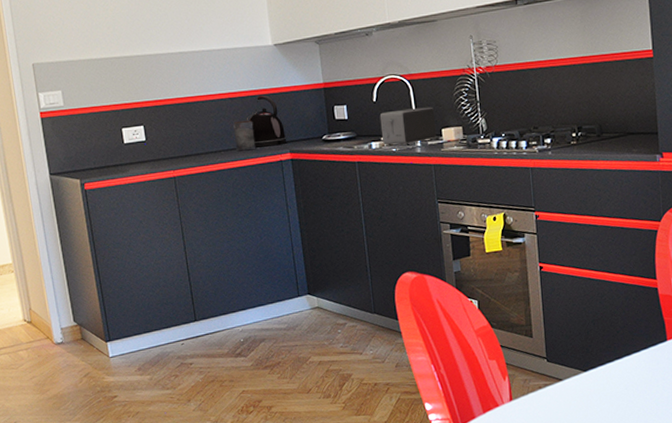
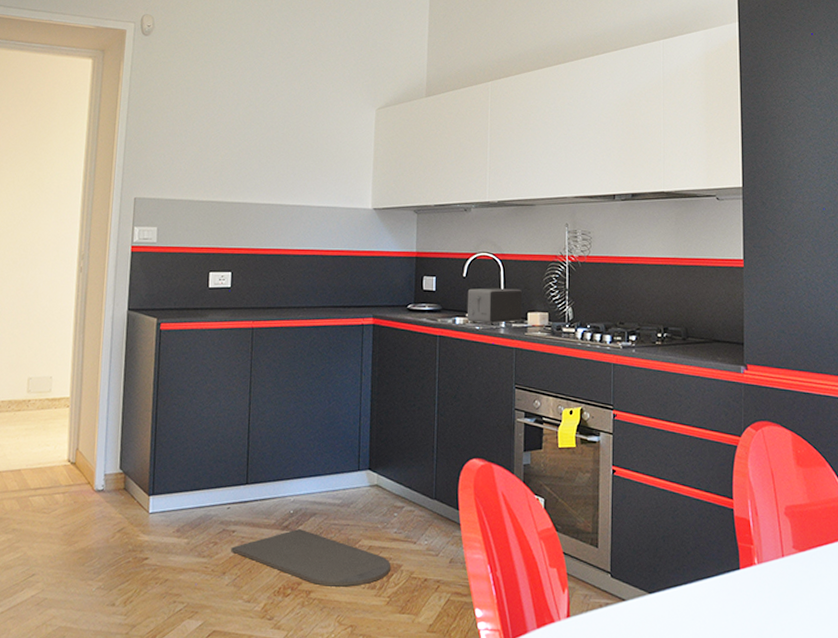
door mat: none [191,354,342,401] -> present [231,529,390,587]
jar: present [233,120,256,152] -> none [319,279,341,310]
kettle: present [247,94,287,148] -> none [335,256,372,309]

